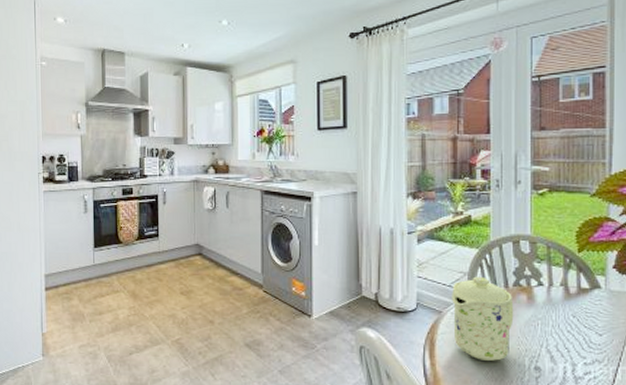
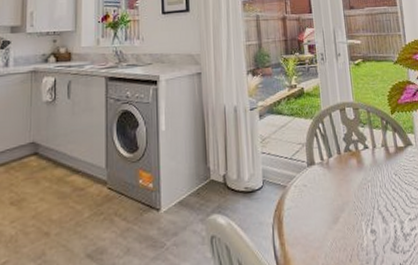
mug: present [452,276,514,361] -> none [293,145,349,232]

